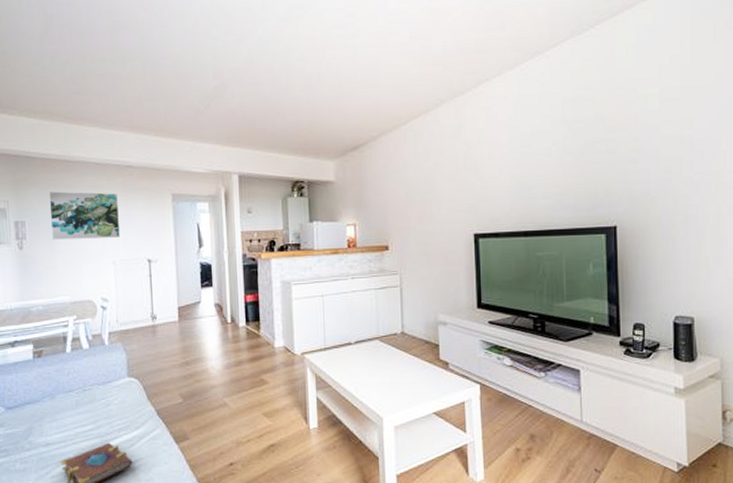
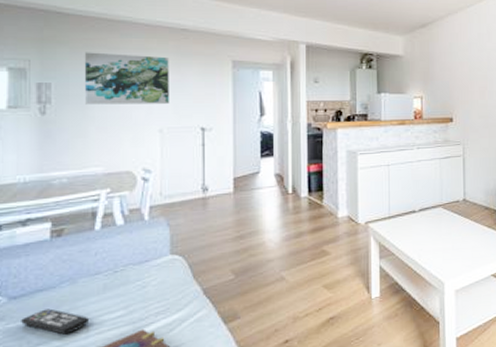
remote control: none [16,419,67,442] -> present [21,308,90,335]

